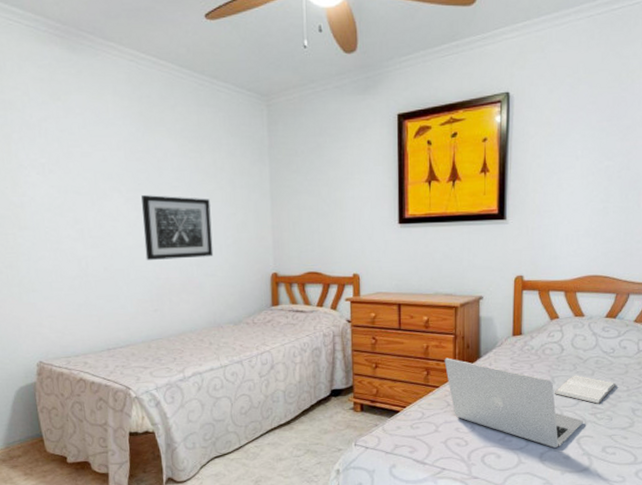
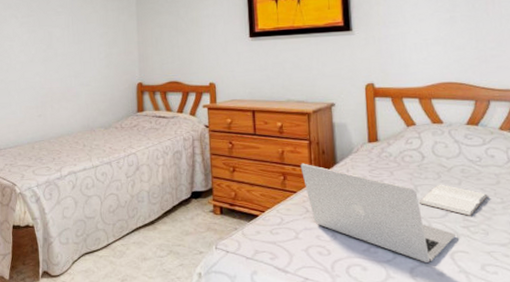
wall art: present [141,195,214,260] -> none [32,19,89,73]

